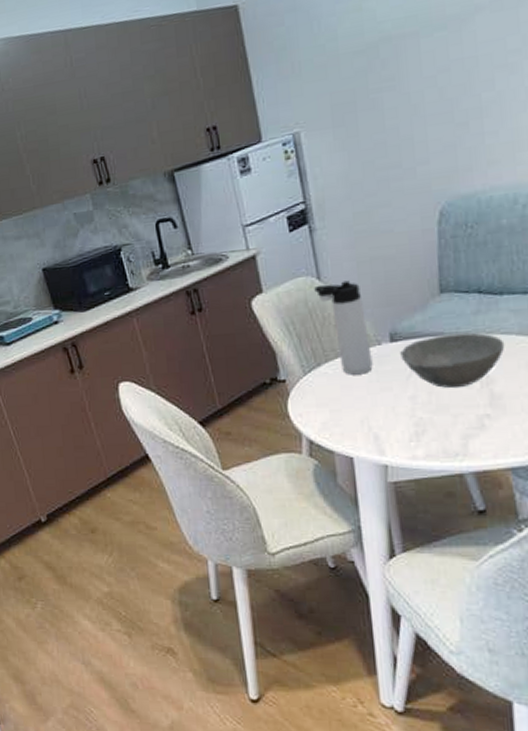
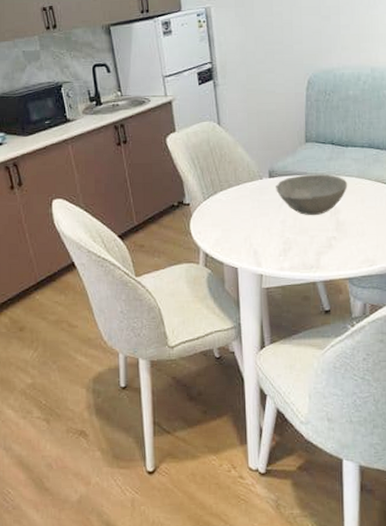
thermos bottle: present [314,280,373,375] -> none [215,127,256,202]

